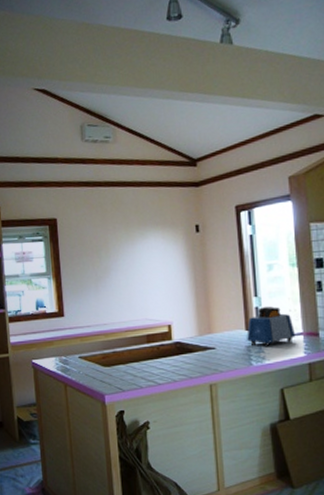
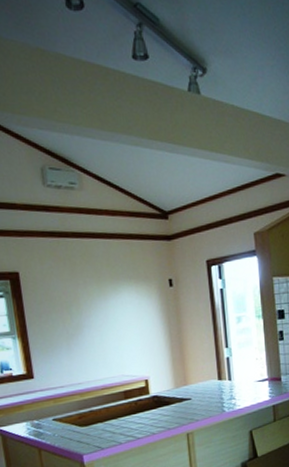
toaster: present [247,307,296,347] -> none [219,356,262,395]

